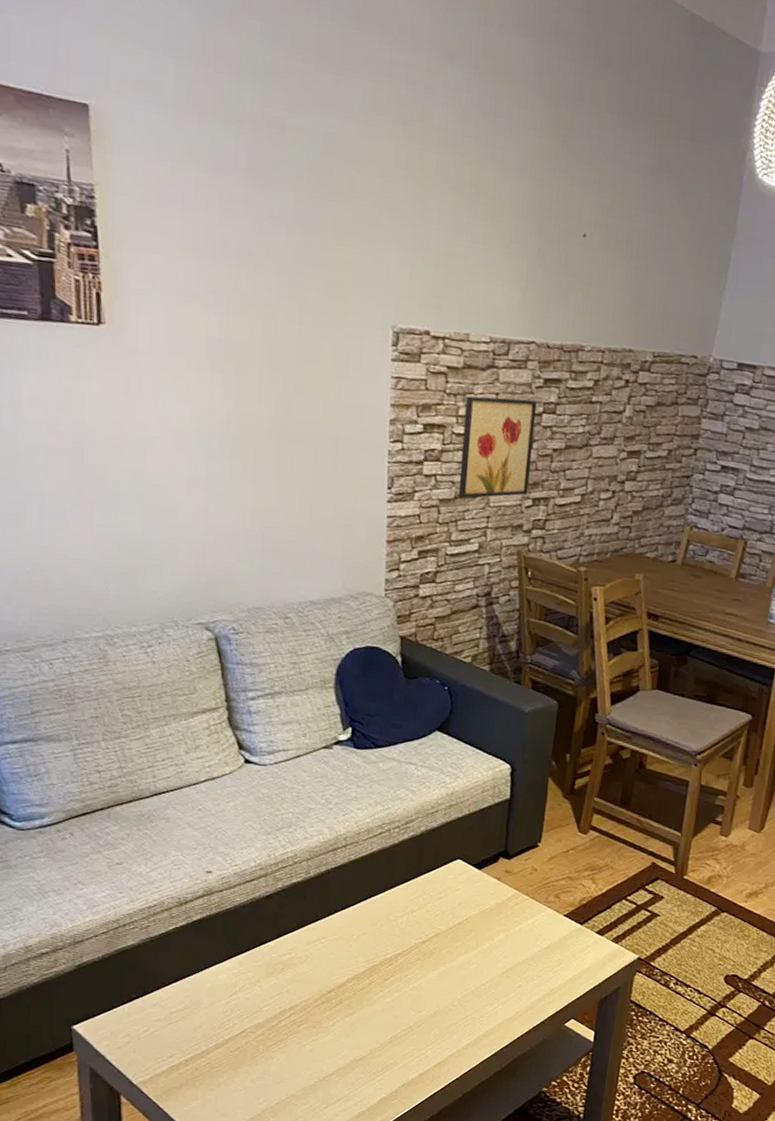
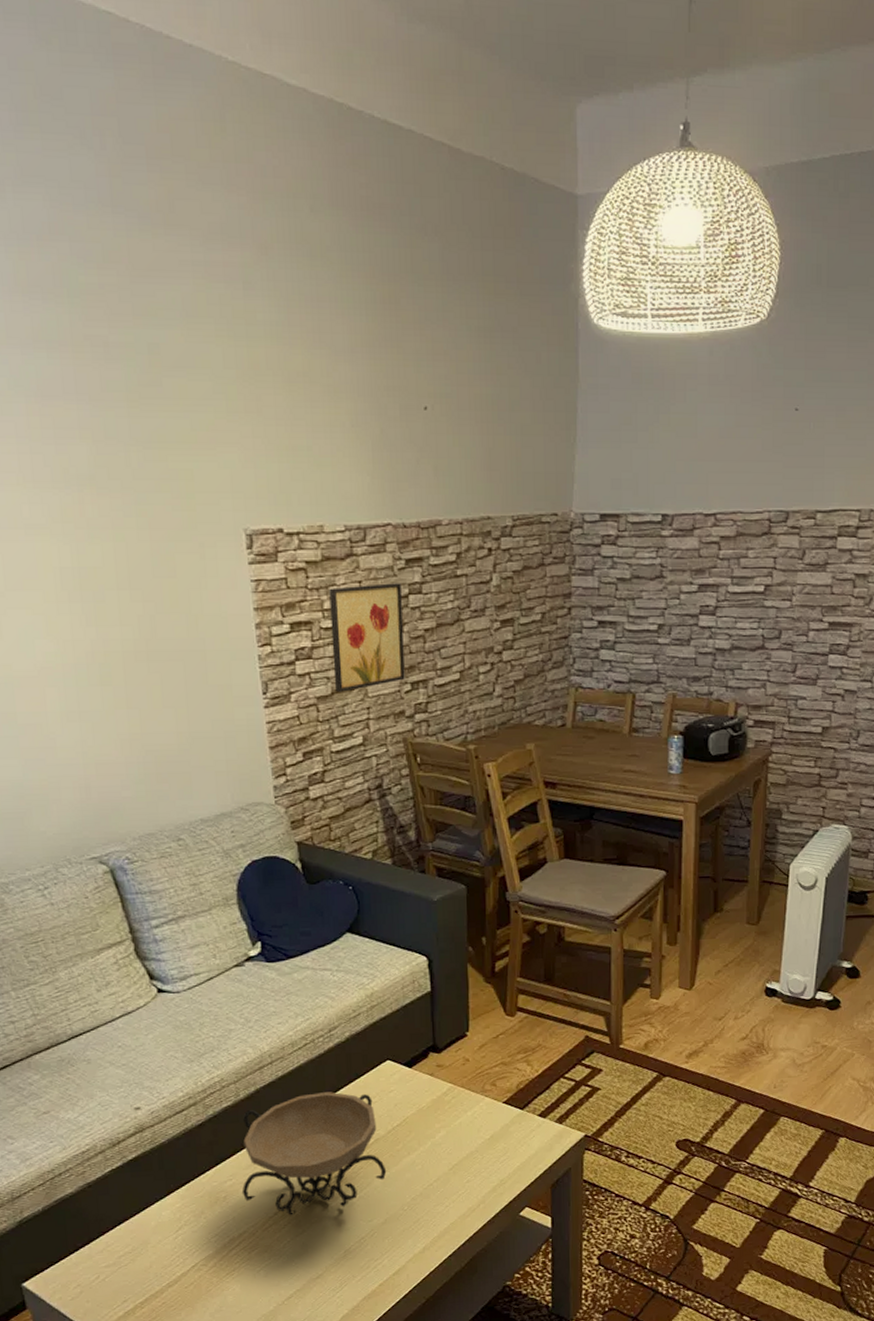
decorative bowl: none [299,881,443,996] -> present [241,1092,387,1216]

